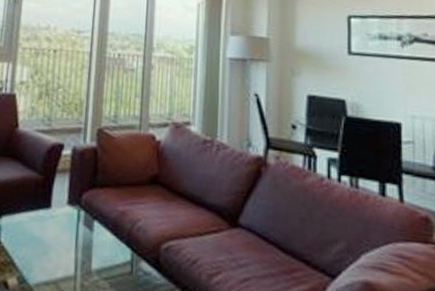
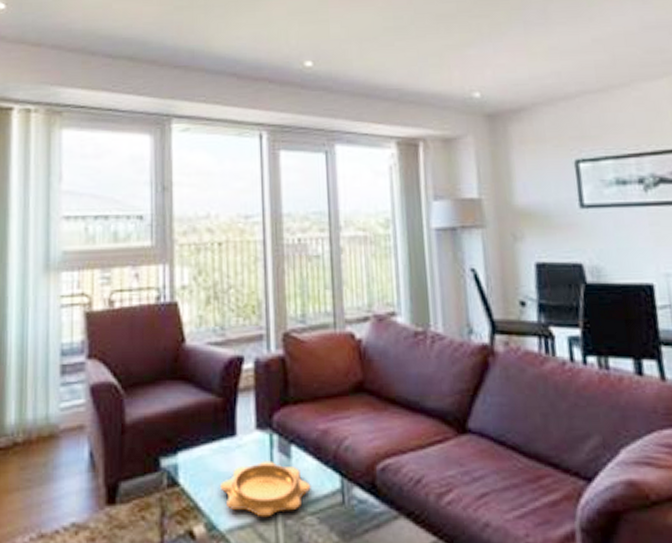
decorative bowl: none [32,231,107,278] -> present [219,460,311,517]

